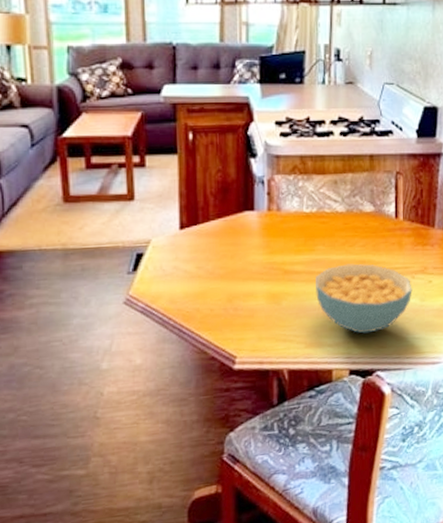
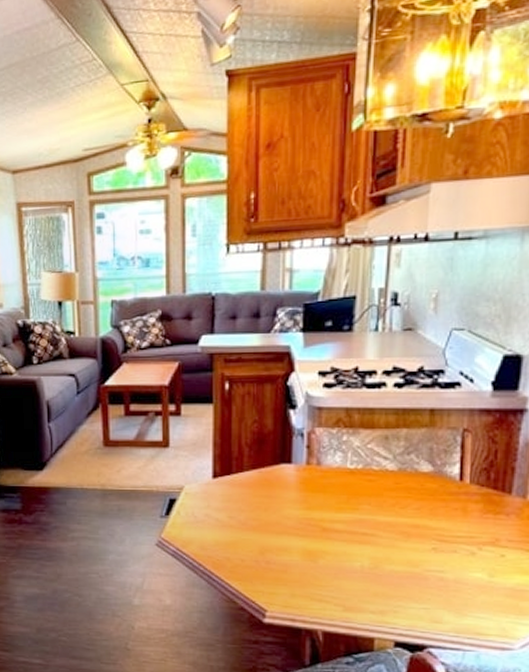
cereal bowl: present [316,264,413,334] -> none [358,527,479,605]

